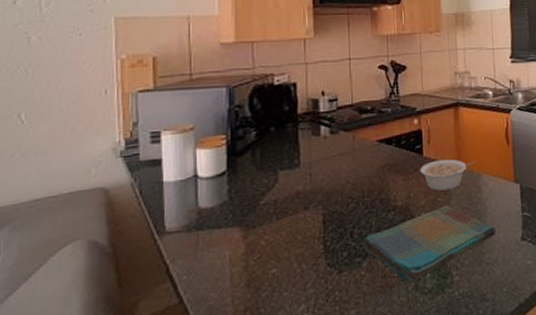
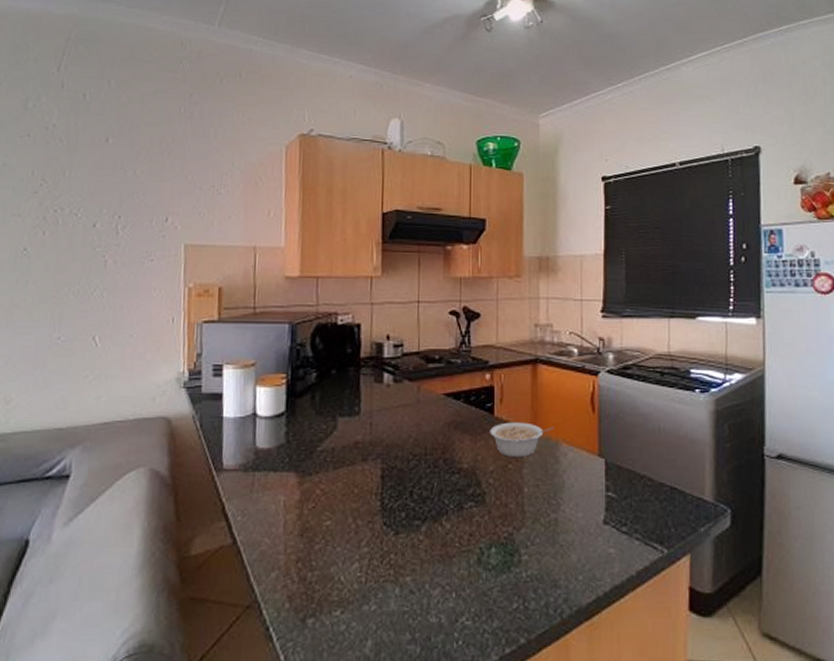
dish towel: present [362,205,497,284] -> none [422,474,574,556]

